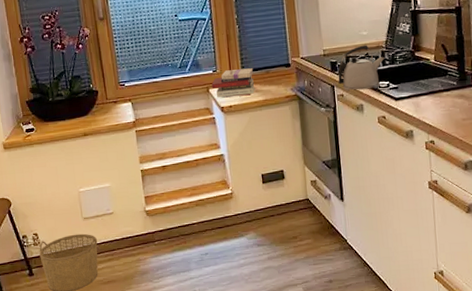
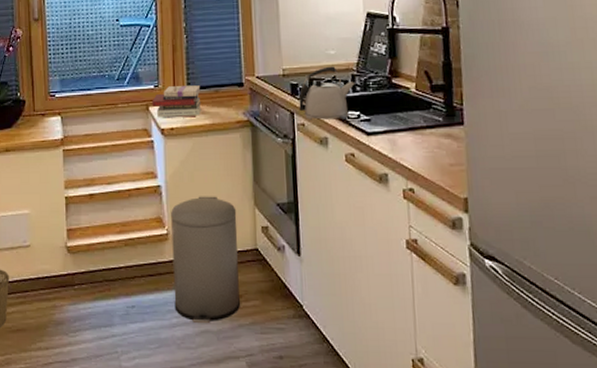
pedal bin: none [234,159,296,262] -> present [171,196,240,324]

